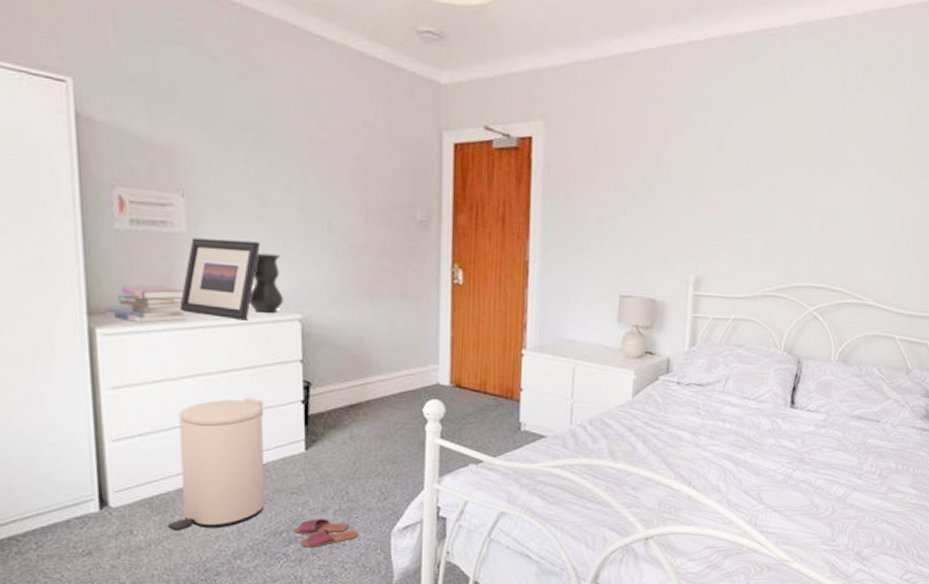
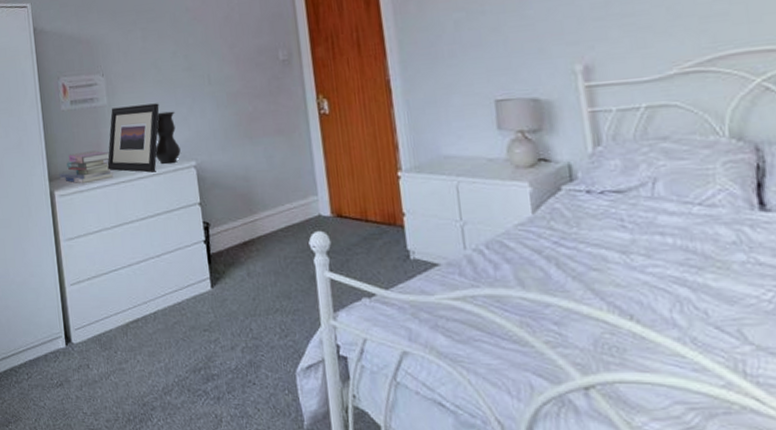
pedal bin: present [167,397,264,530] -> none [113,241,184,365]
slippers: present [295,519,358,547] -> none [210,356,265,386]

